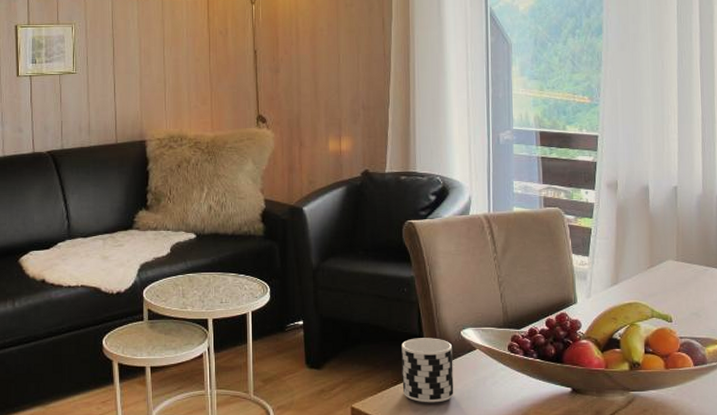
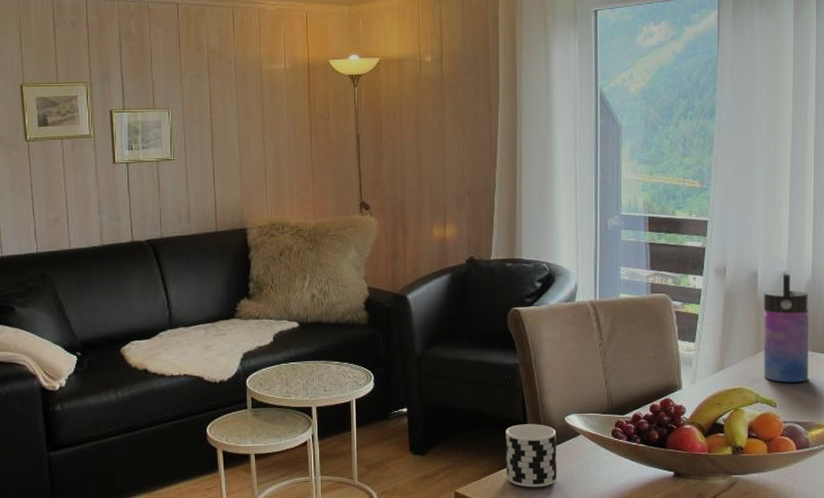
water bottle: none [655,188,703,298] -> present [764,273,809,383]

